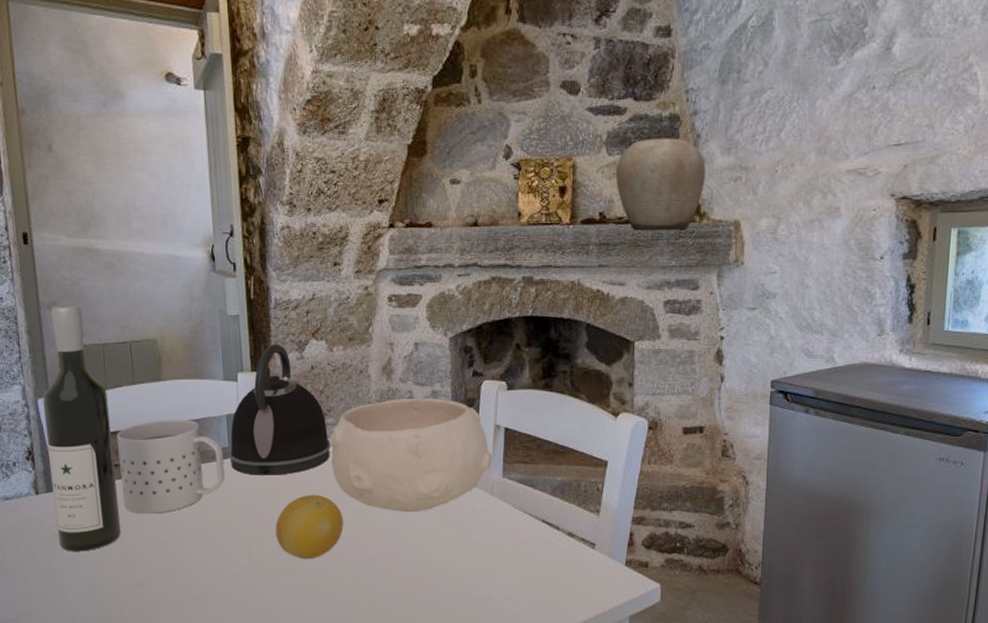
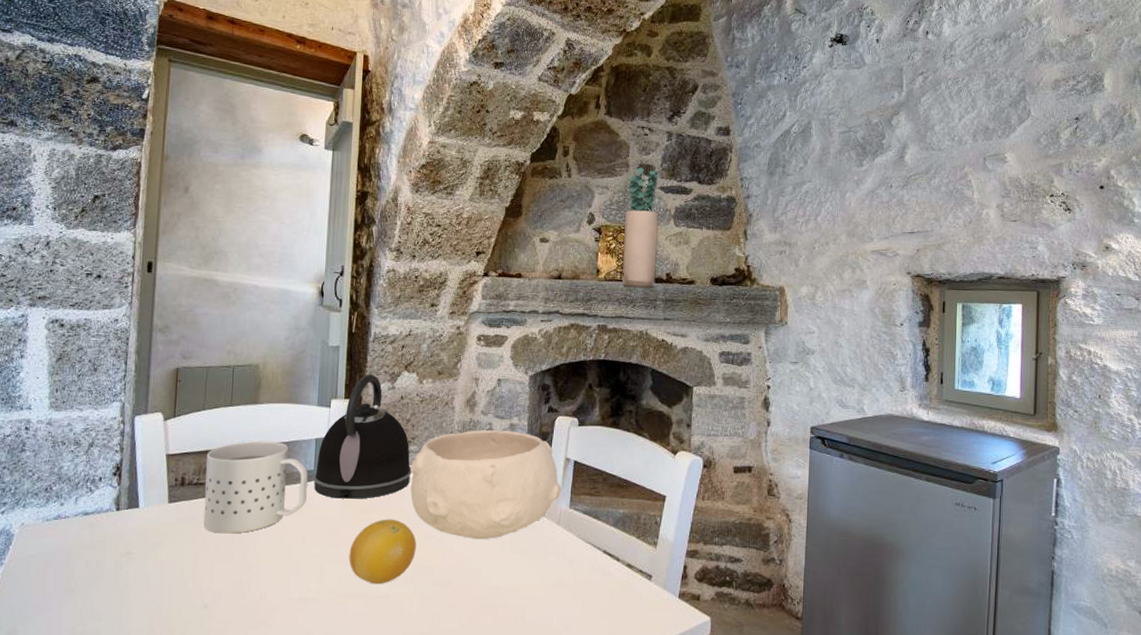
bottle: present [42,305,122,552] -> none [131,329,204,570]
vase: none [547,76,587,232] -> present [622,160,659,289]
vase: present [615,138,705,231] -> none [681,215,756,293]

